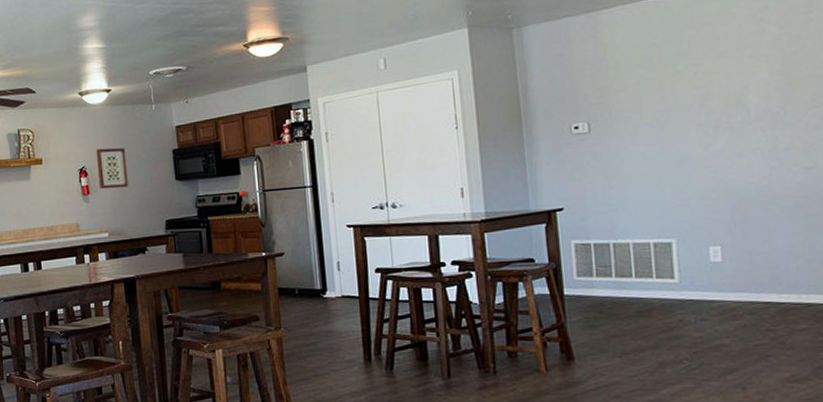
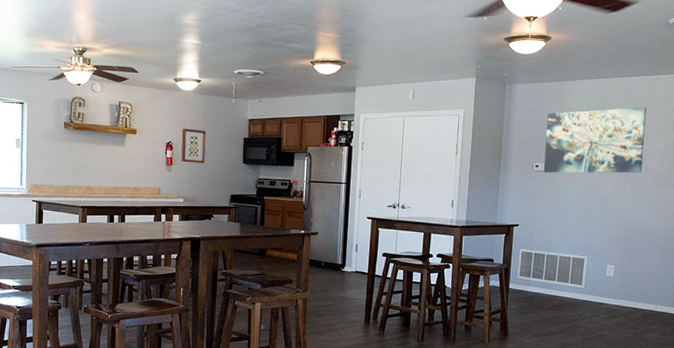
wall art: none [580,25,739,135] -> present [543,107,647,174]

